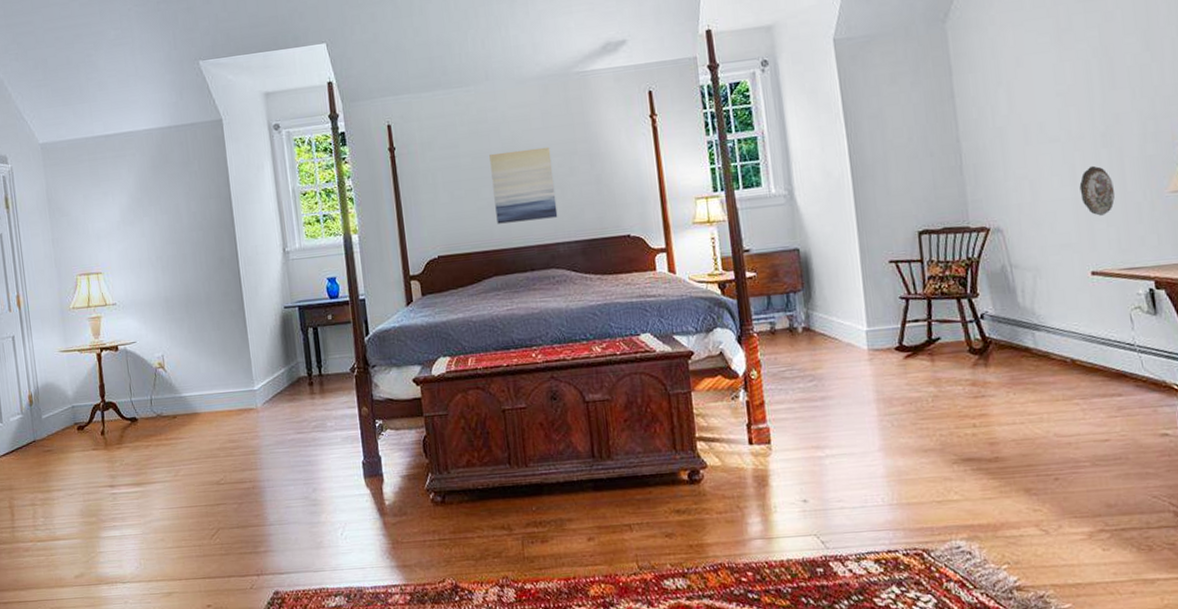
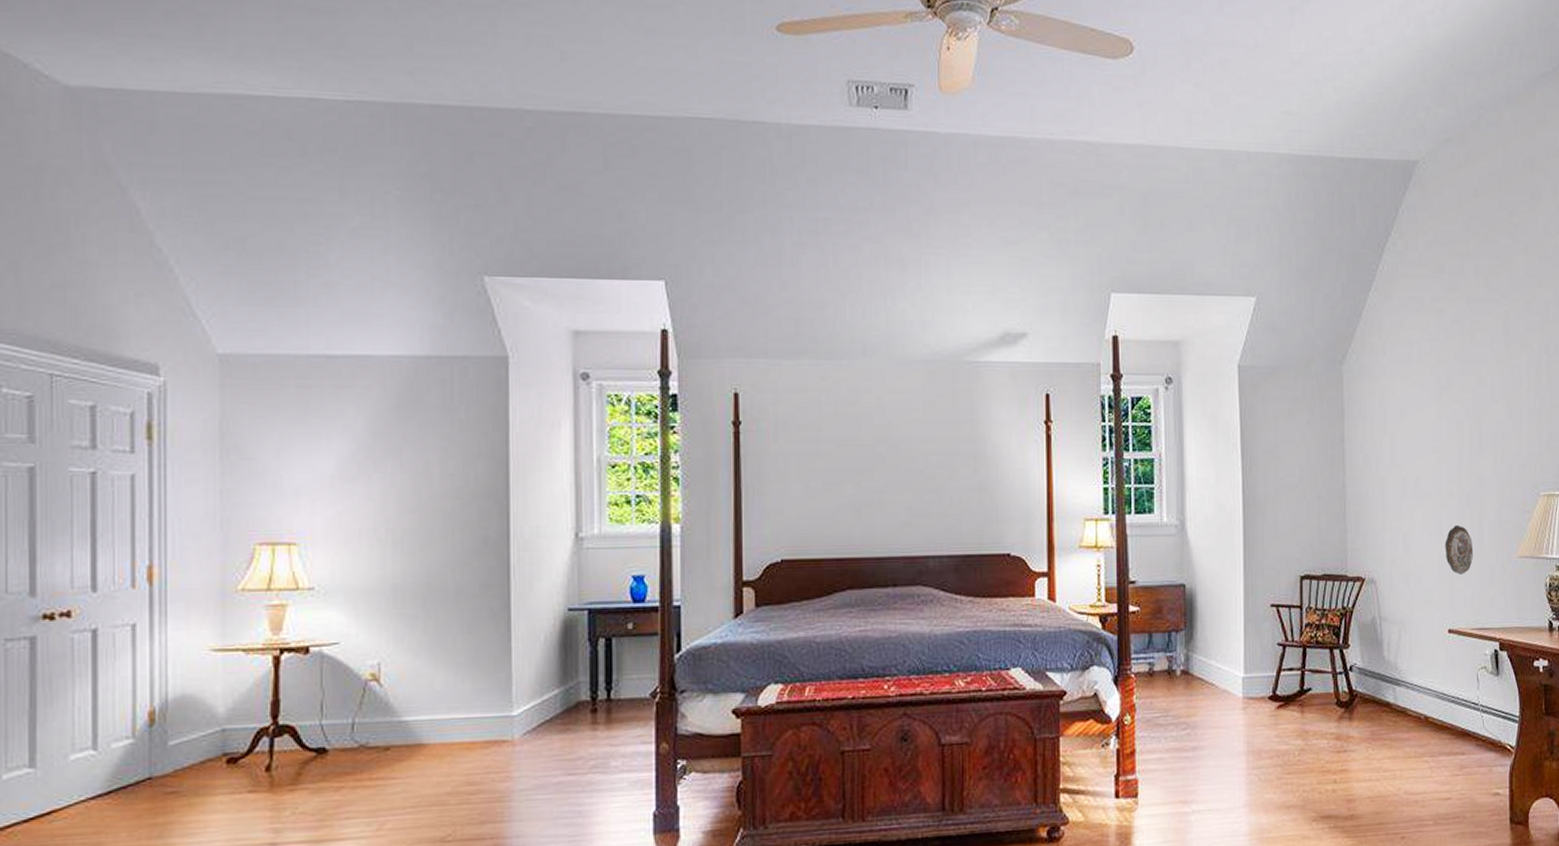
wall art: present [489,146,558,224] -> none [857,443,931,528]

